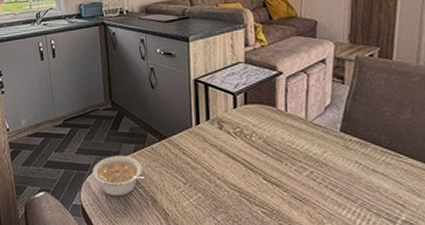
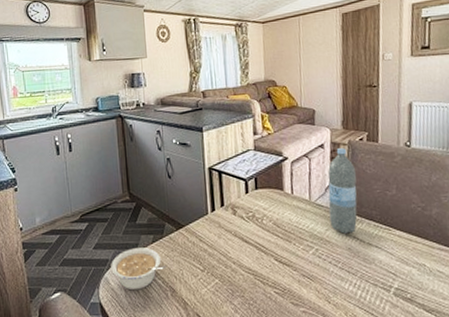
water bottle: none [327,63,364,158] -> present [327,147,358,234]

